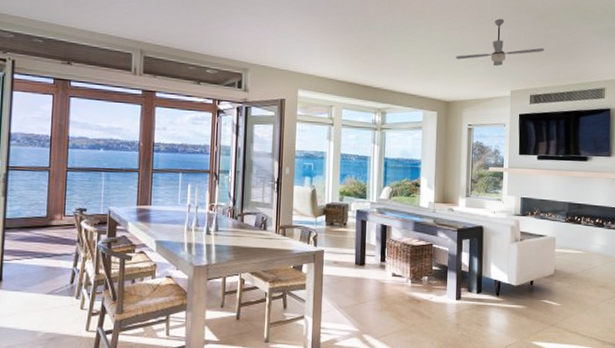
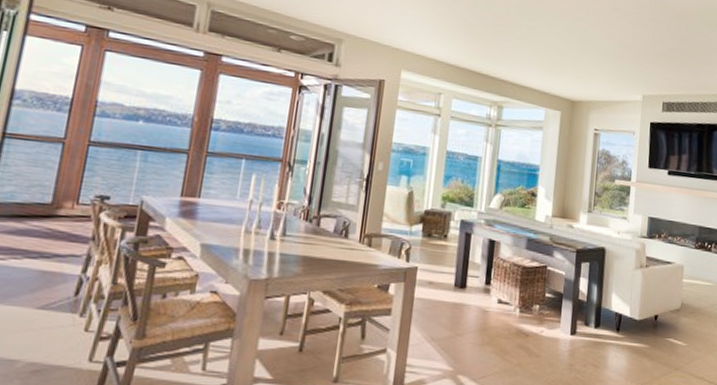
ceiling fan: present [456,18,544,66] -> none [585,14,679,67]

